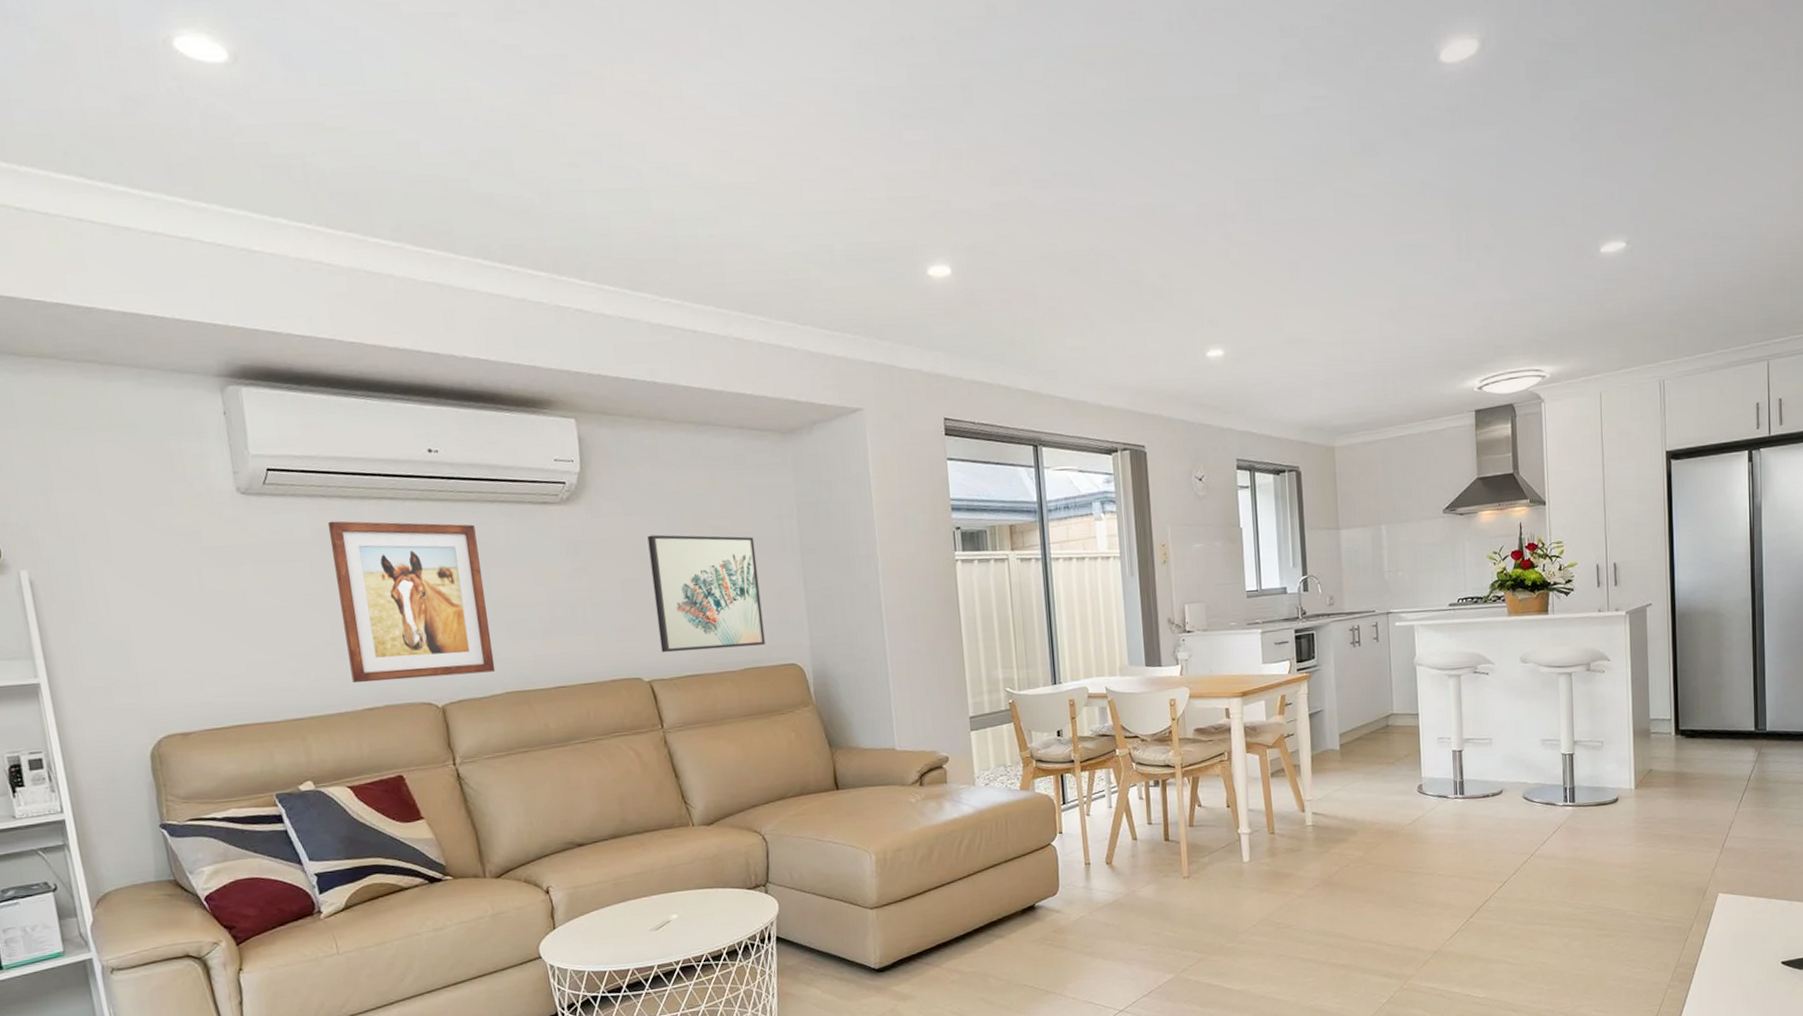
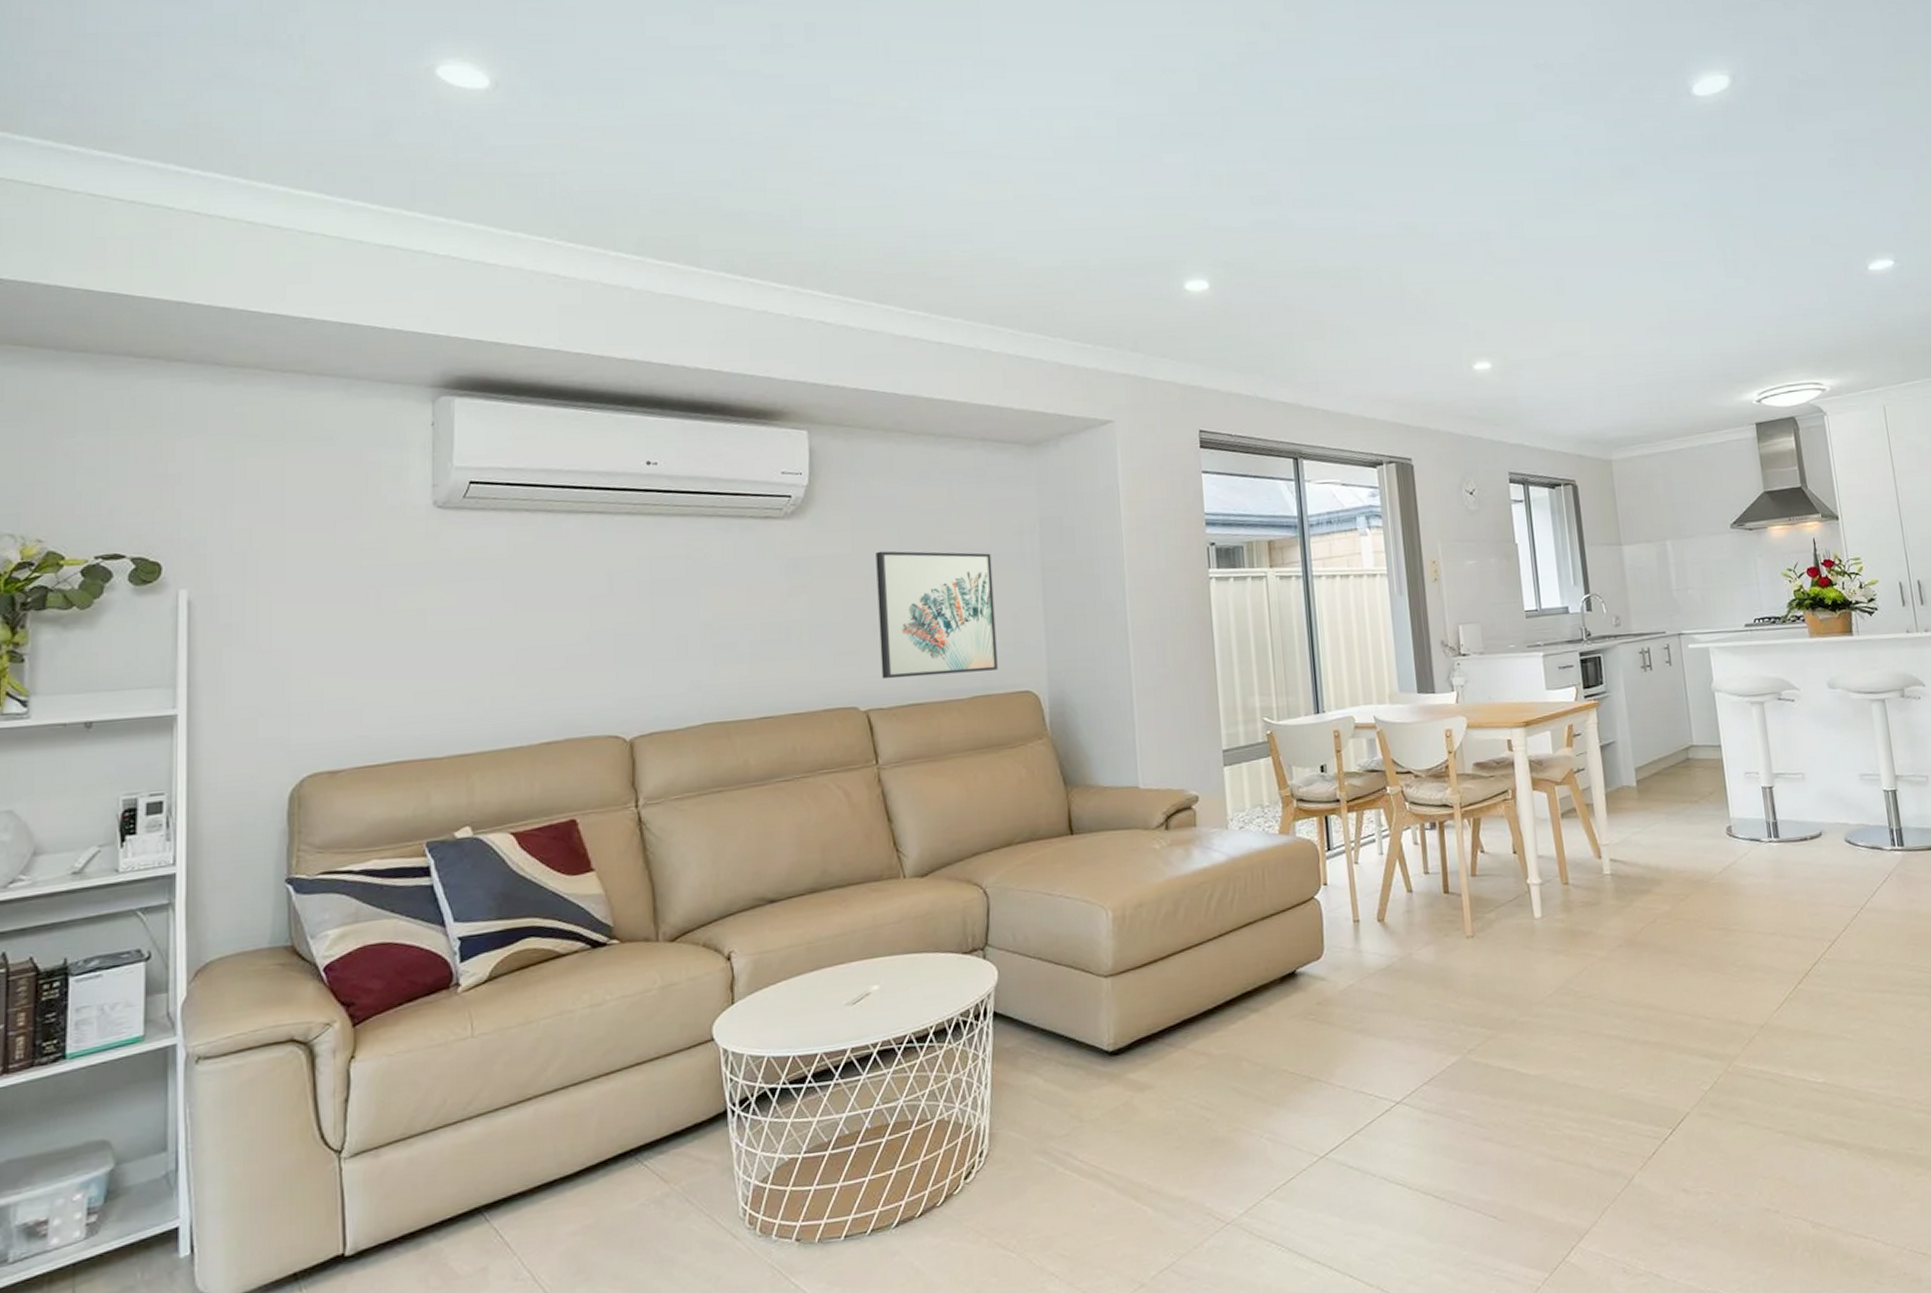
wall art: present [327,521,496,684] -> none [527,536,695,714]

